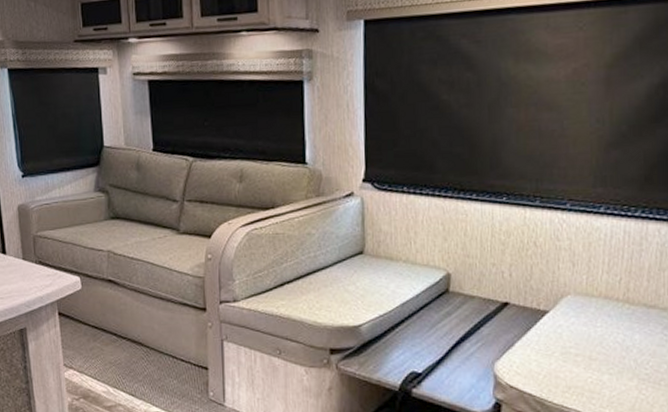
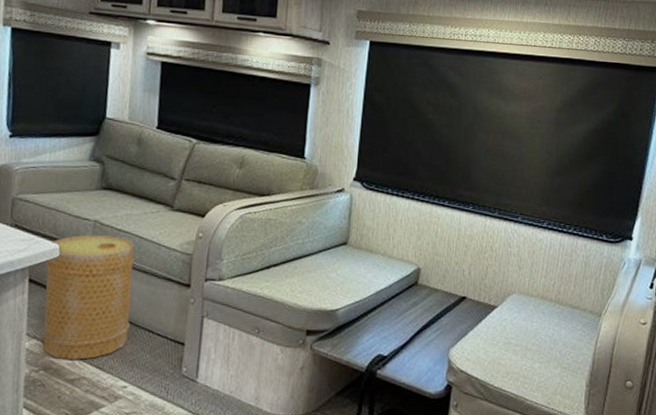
basket: none [71,265,155,387] -> present [41,234,135,360]

